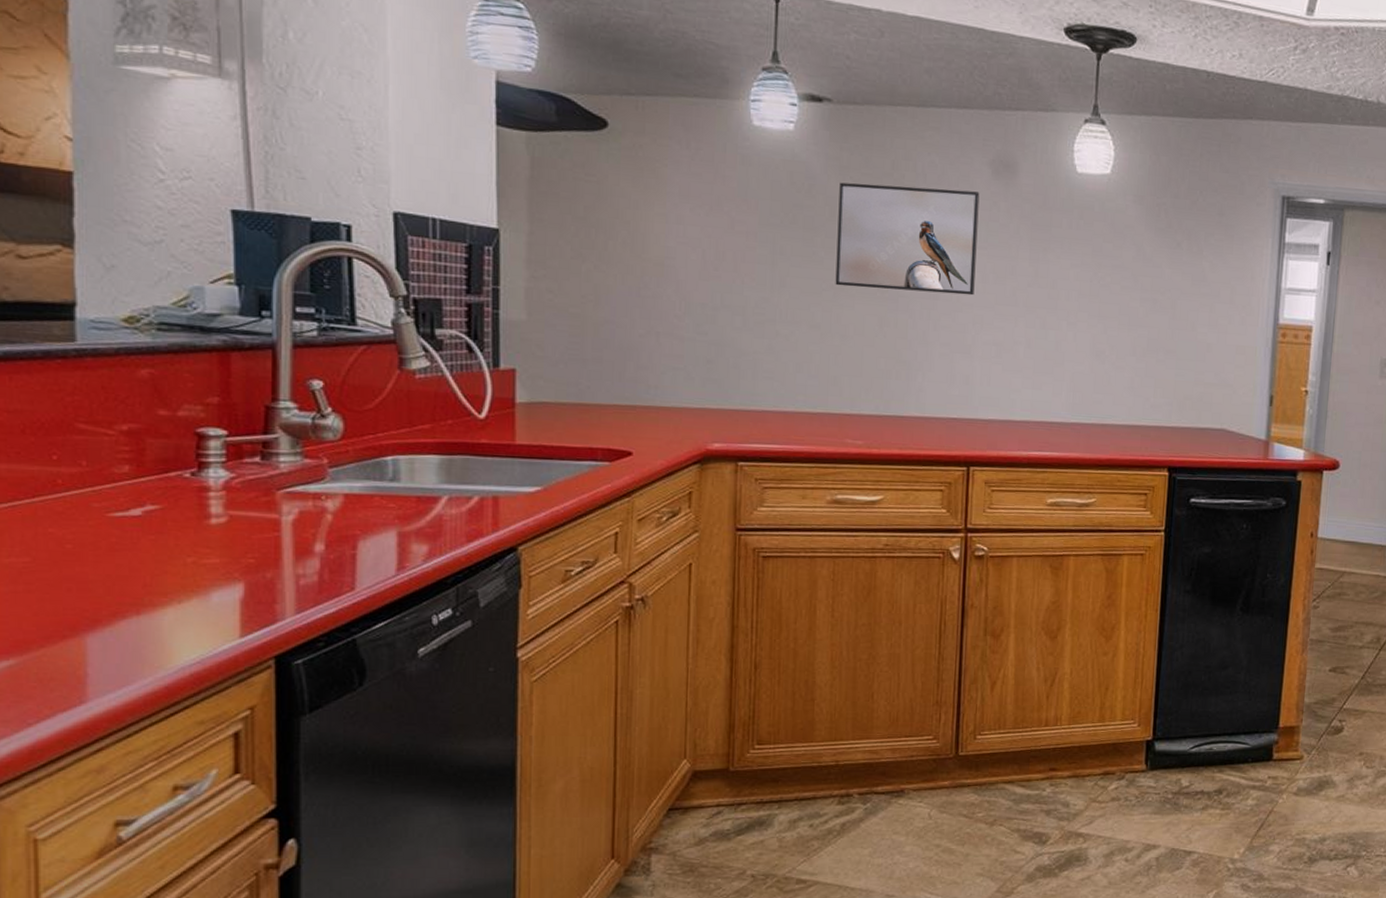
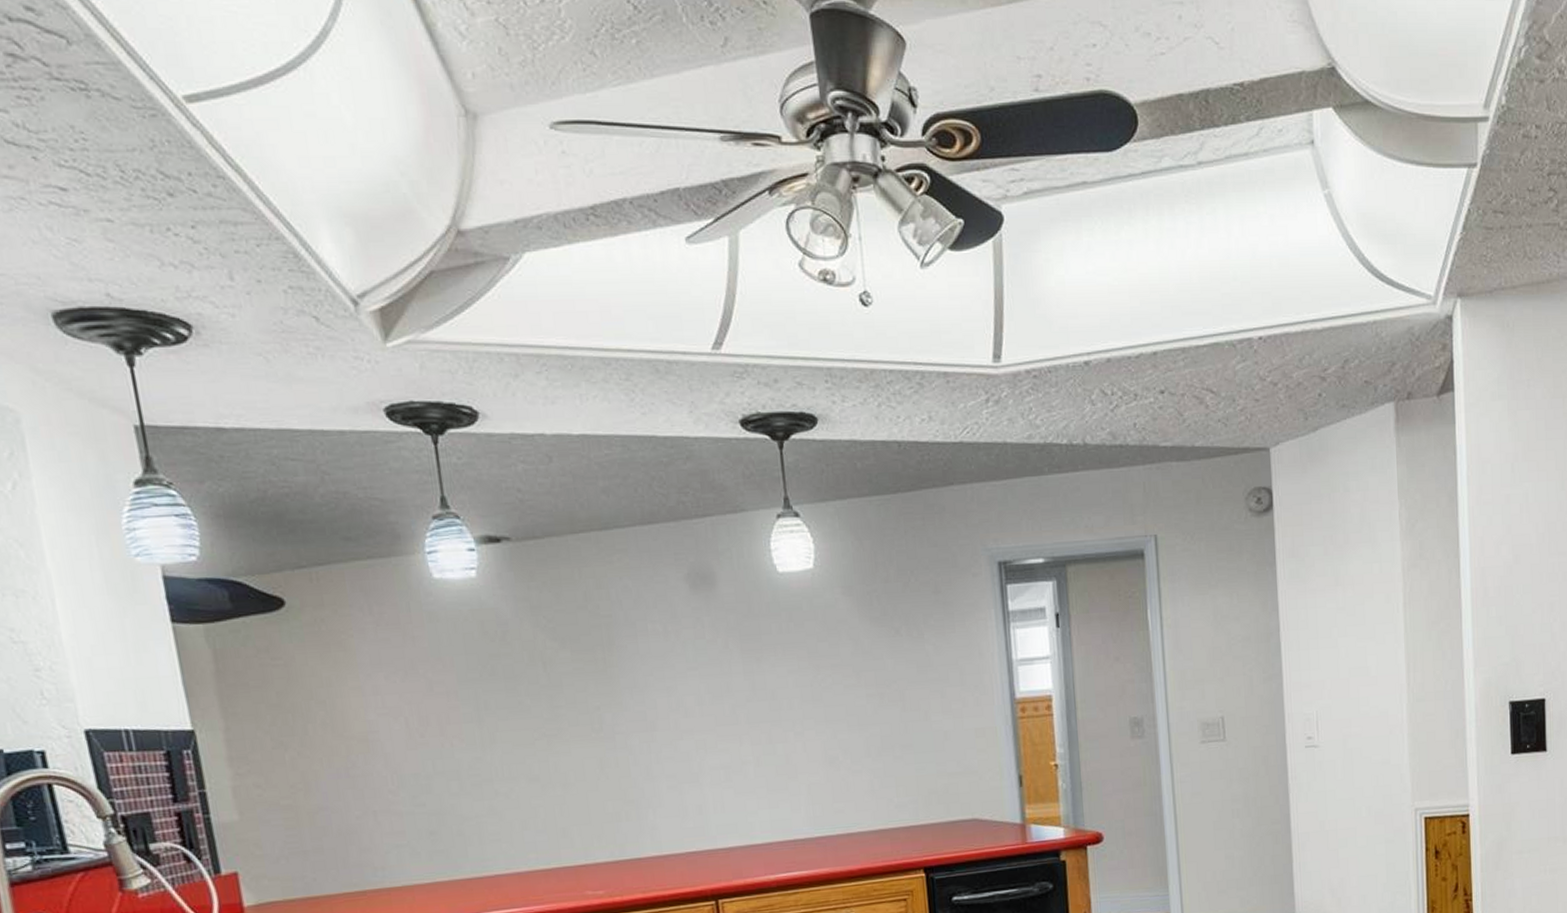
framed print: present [835,182,980,296] -> none [533,610,692,733]

